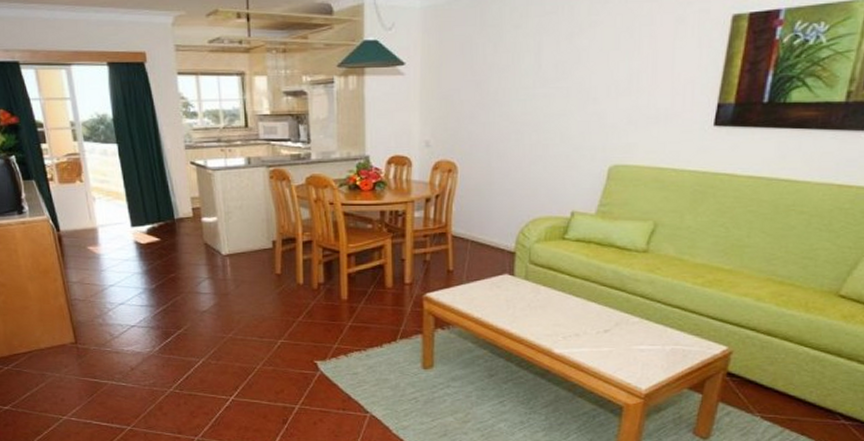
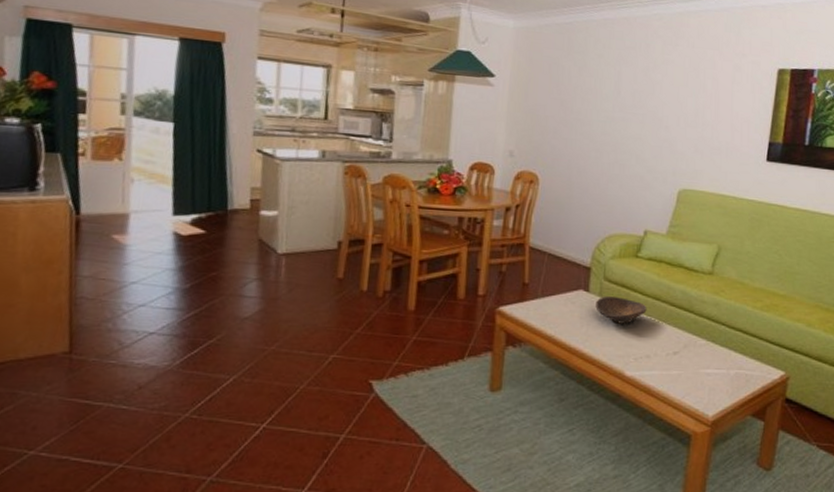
decorative bowl: none [521,279,575,305] -> present [595,296,647,324]

